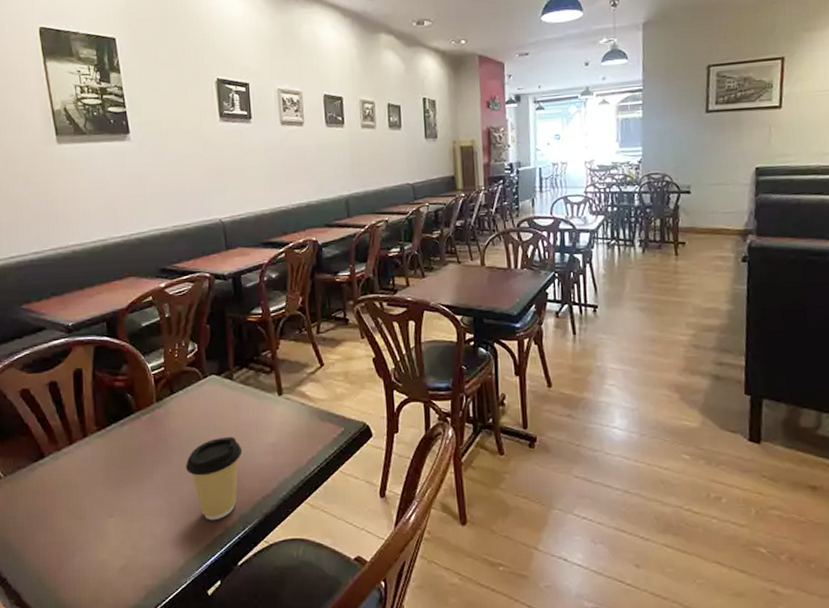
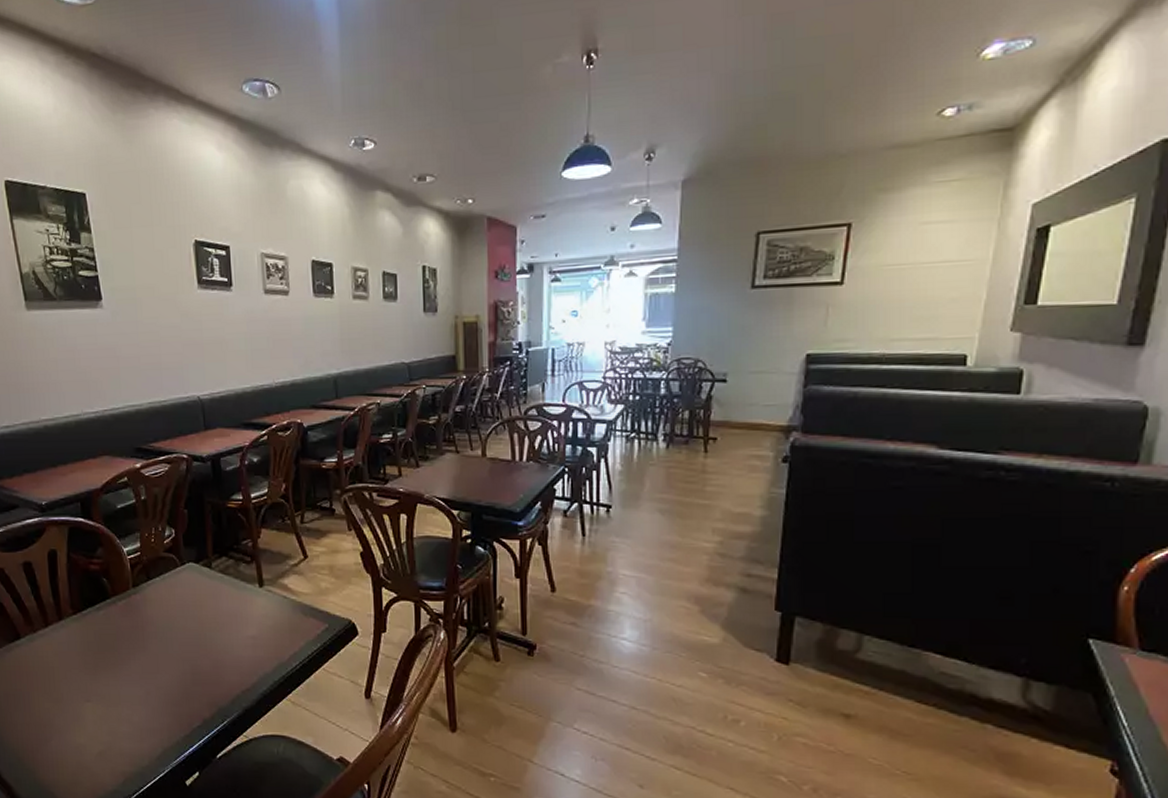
coffee cup: present [185,436,243,521] -> none [162,627,222,712]

